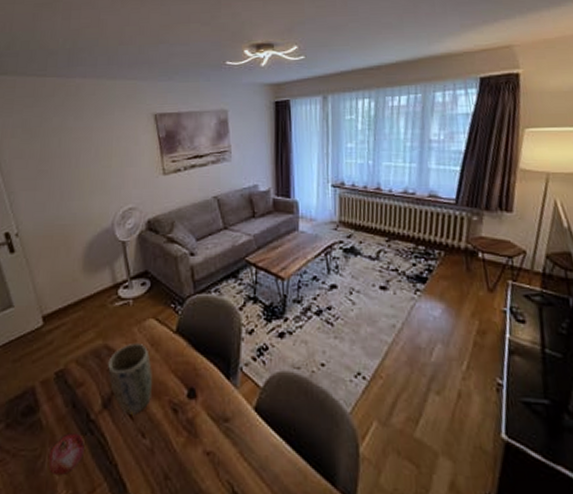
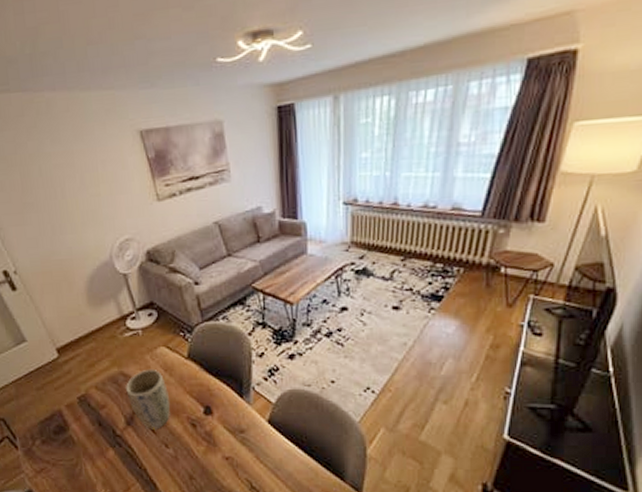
fruit: present [48,433,85,475] -> none [84,446,115,478]

